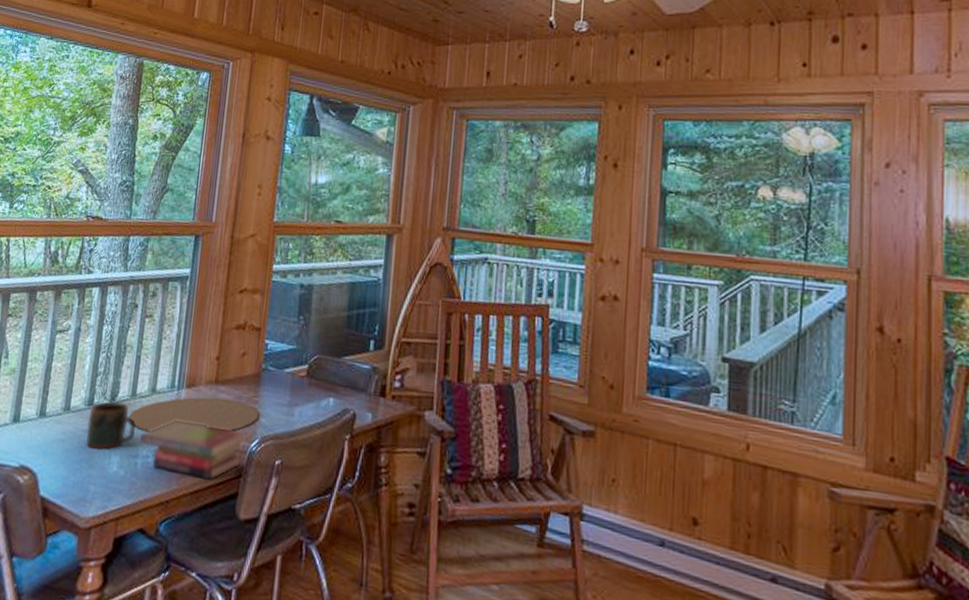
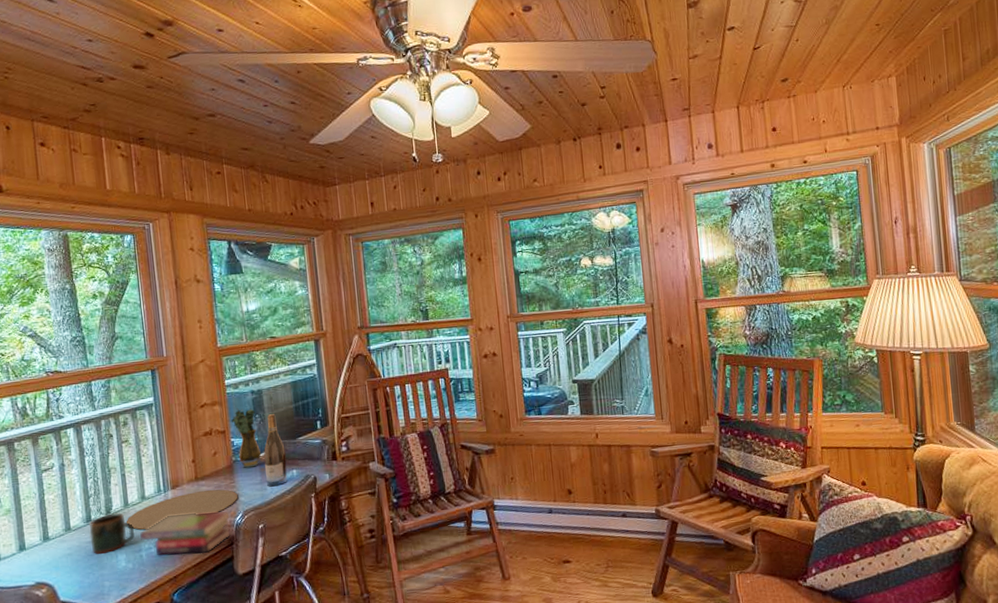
vase: none [270,302,300,383] -> present [232,408,261,468]
wine bottle: none [294,318,326,415] -> present [263,414,288,487]

